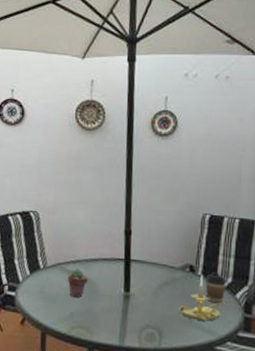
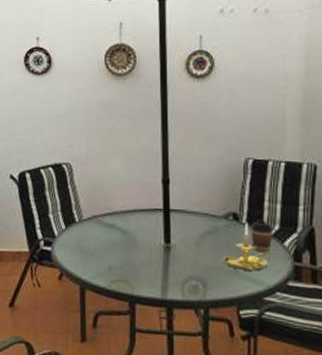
potted succulent: present [67,268,88,297] -> none [104,221,125,250]

